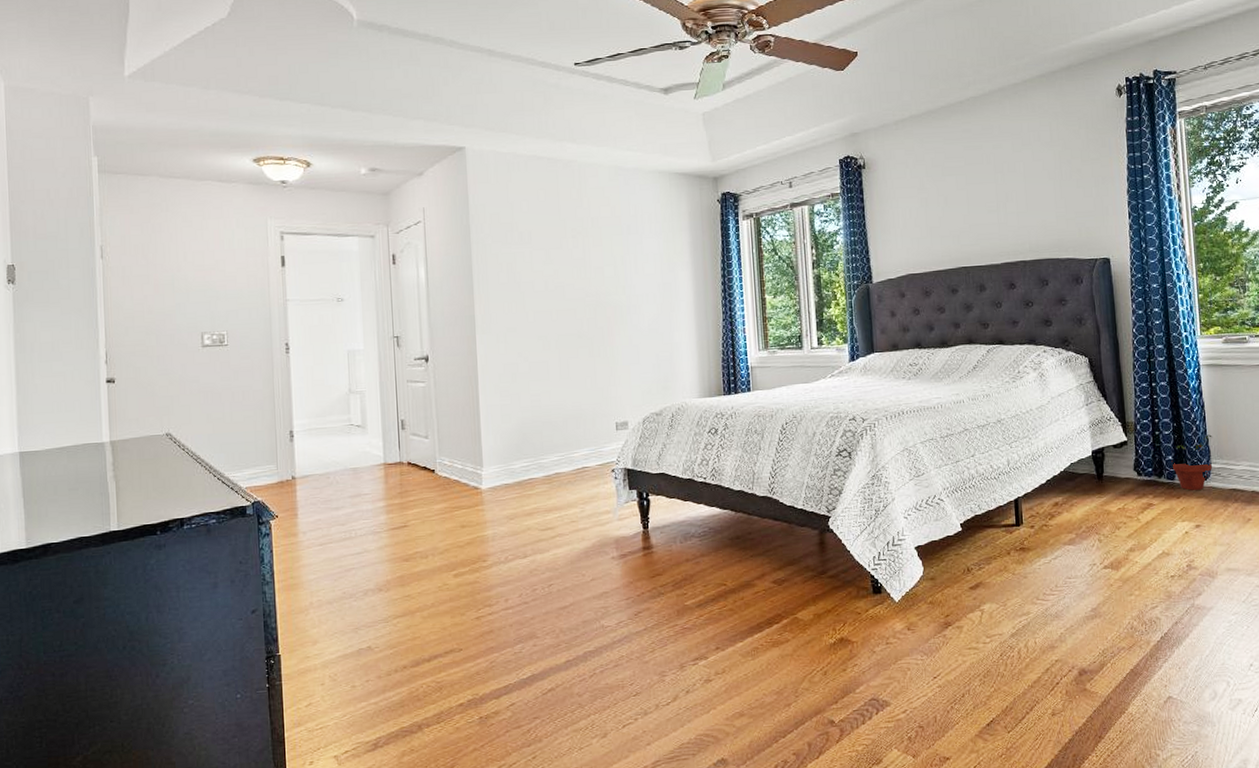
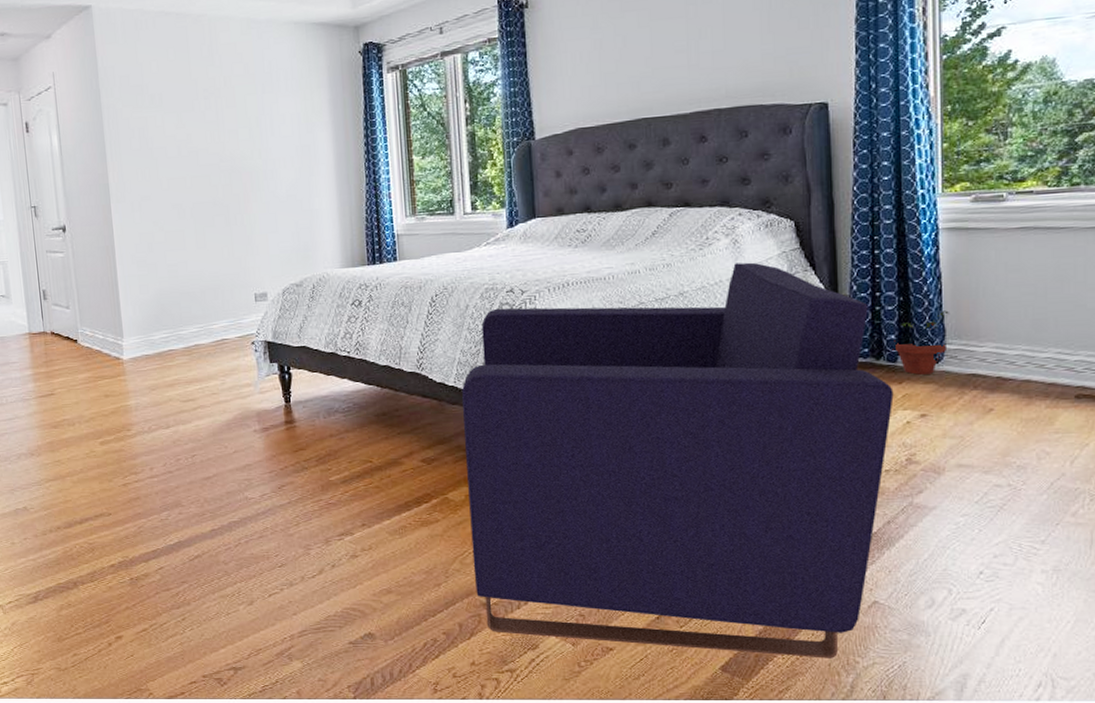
armchair: none [810,393,1174,754] -> present [462,262,894,659]

